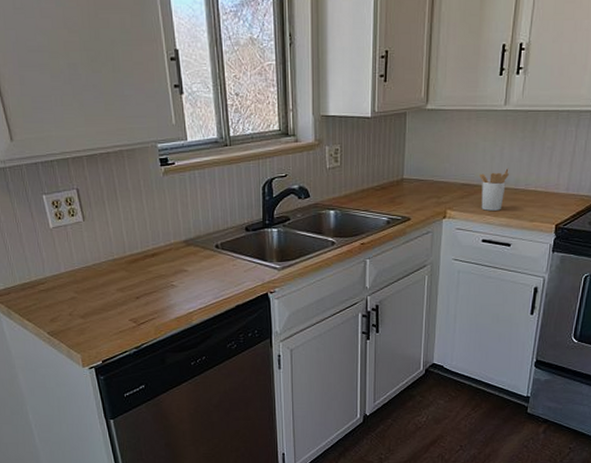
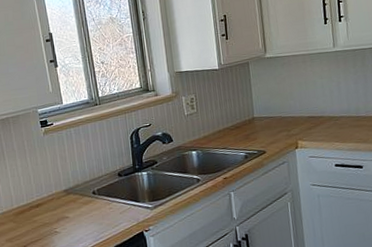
utensil holder: present [479,168,509,211] -> none [322,99,349,138]

